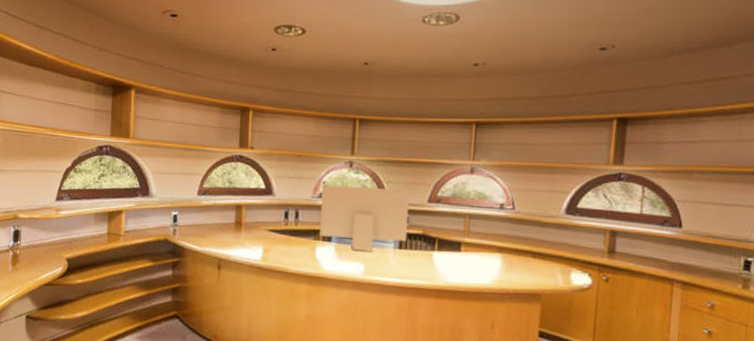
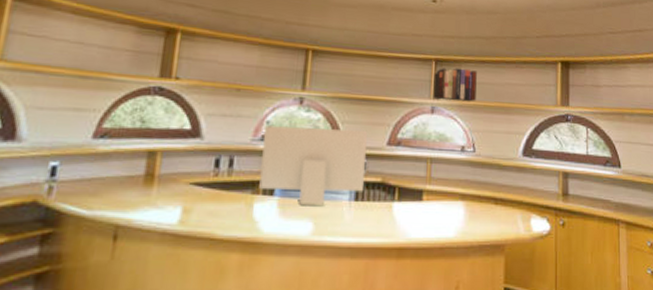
books: none [472,130,519,163] -> present [433,68,477,102]

